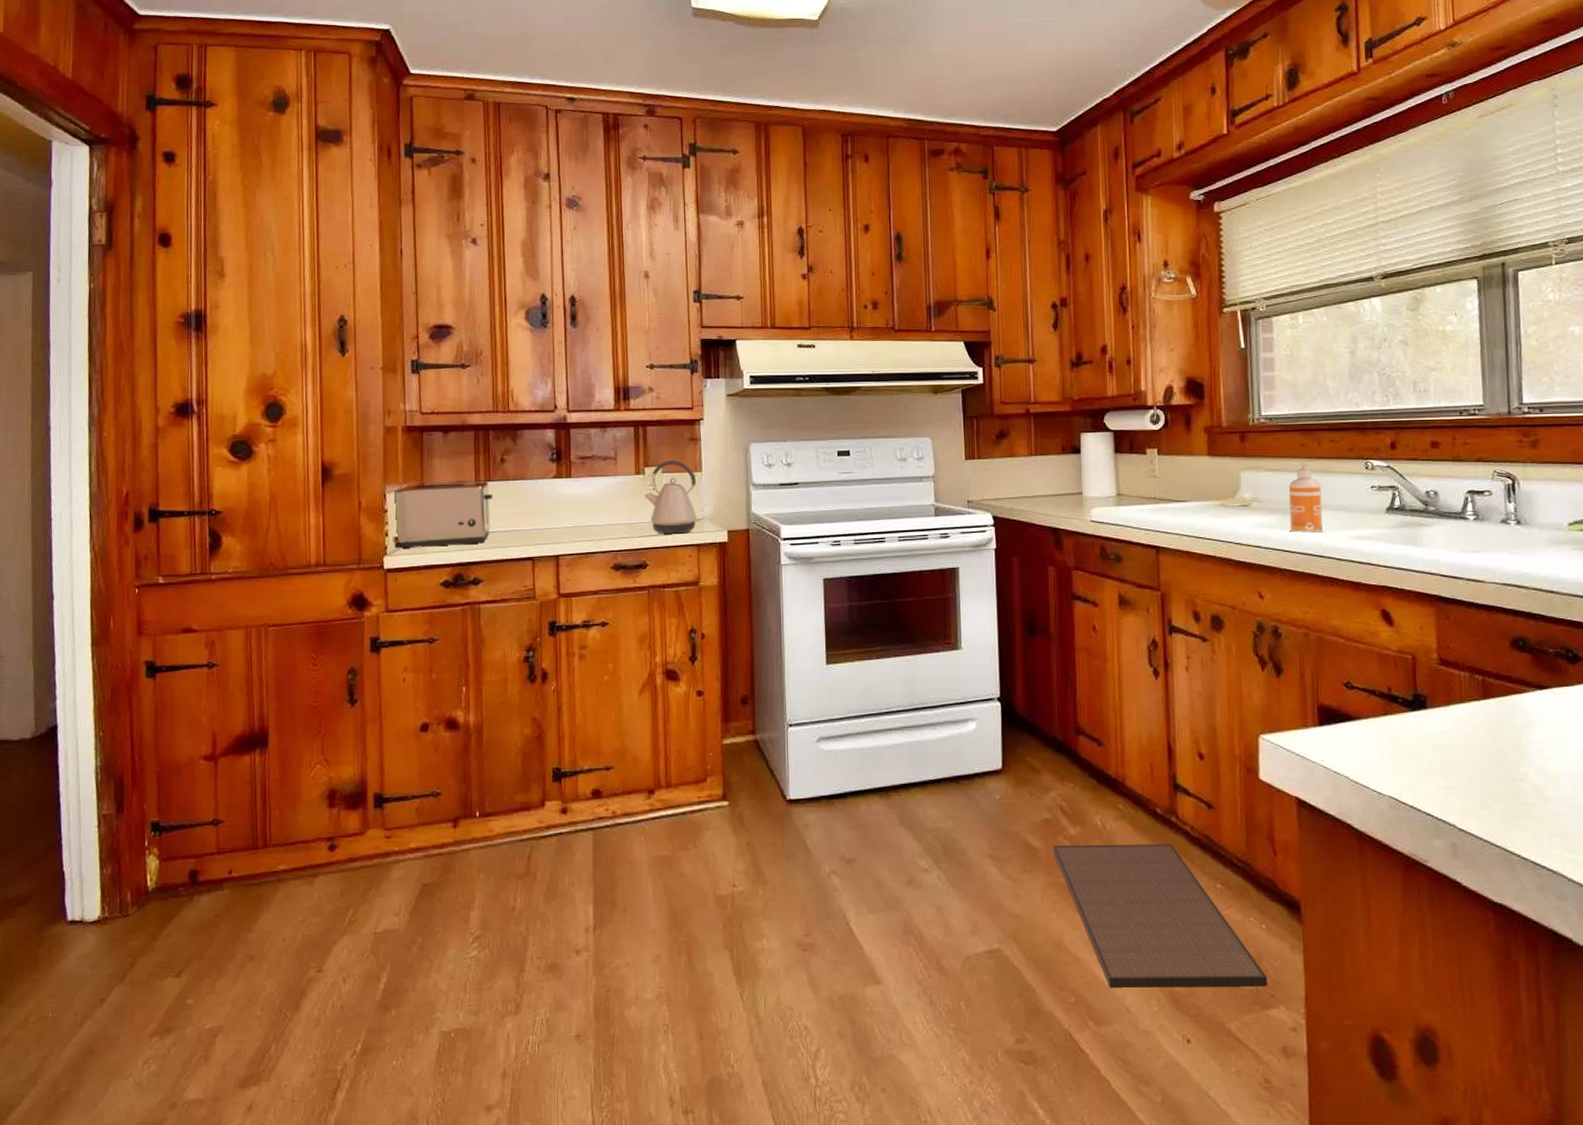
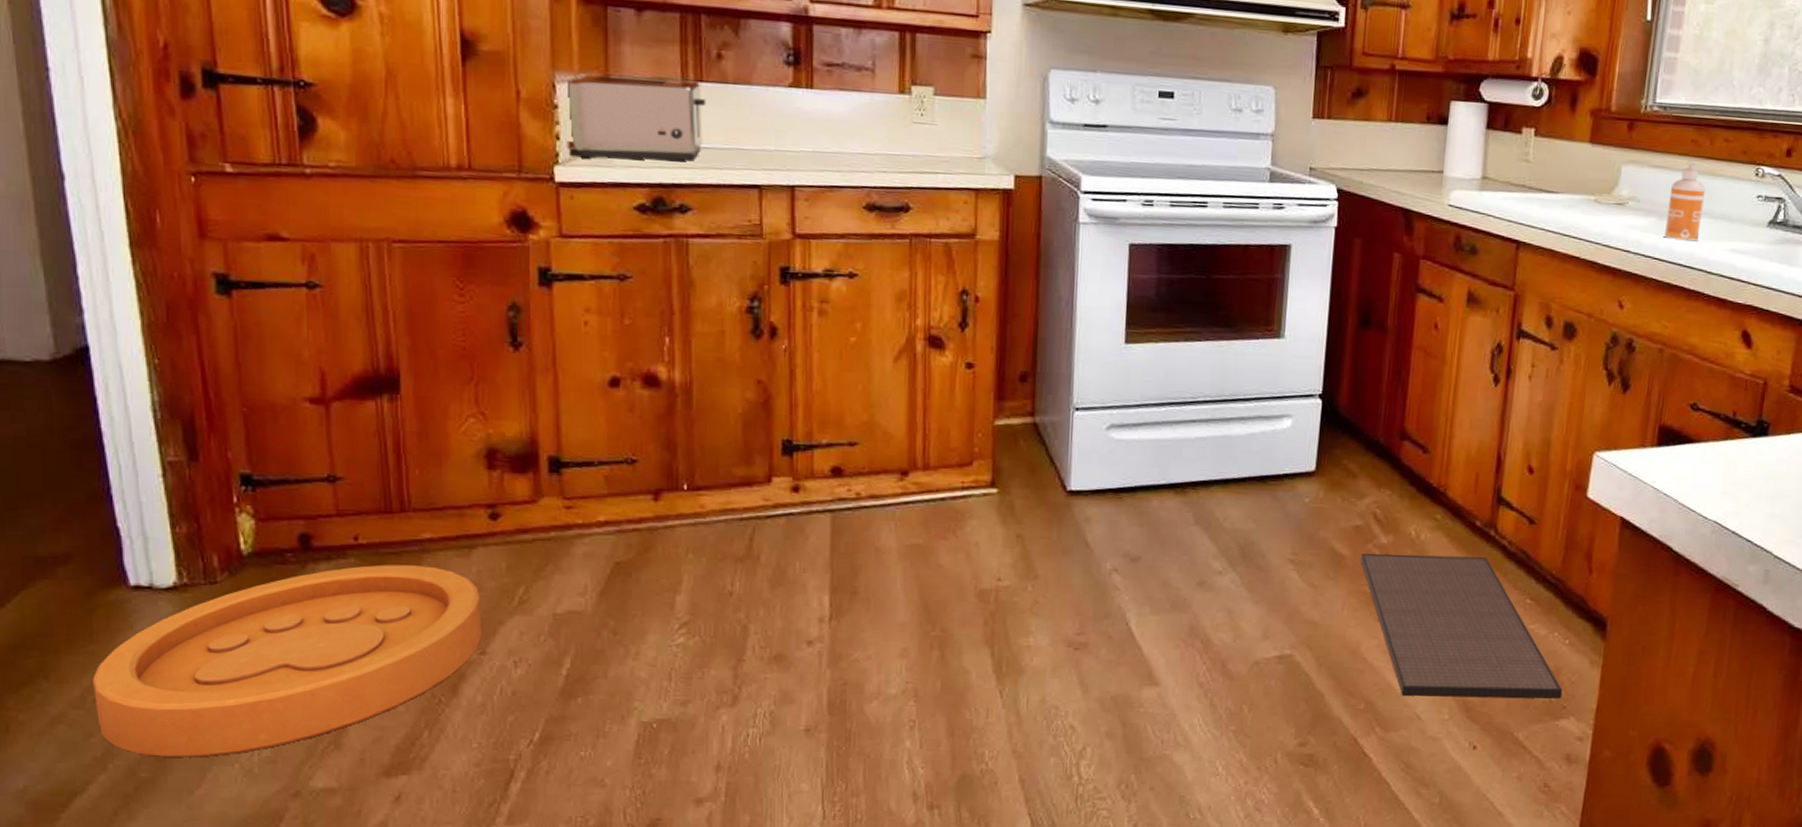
pet bowl: none [34,894,320,1072] -> present [93,564,483,758]
kettle: present [645,460,701,534] -> none [910,80,981,174]

